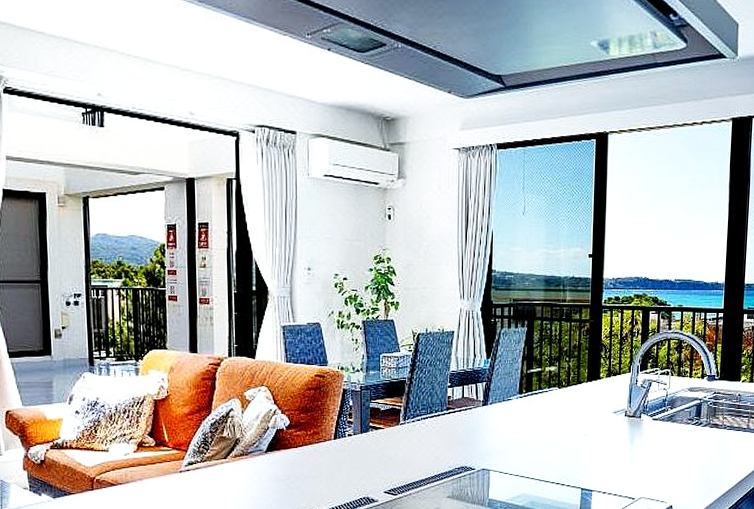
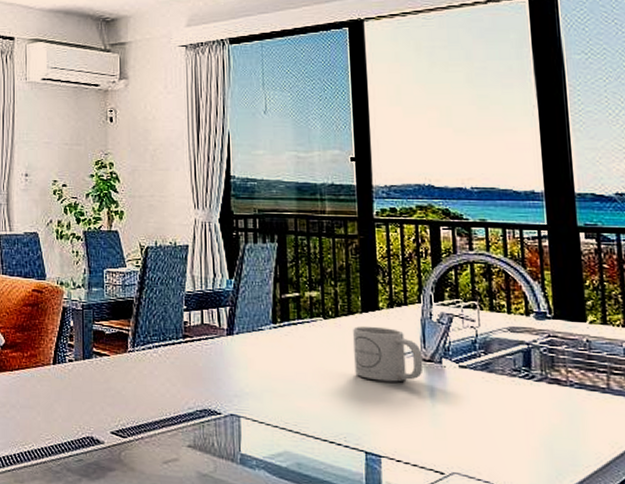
mug: none [579,392,628,434] -> present [353,326,424,382]

